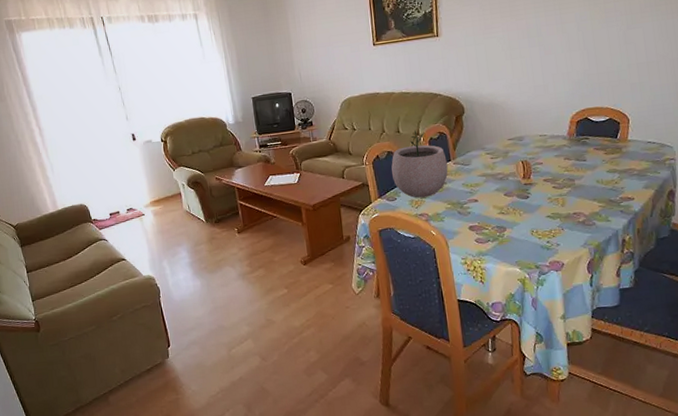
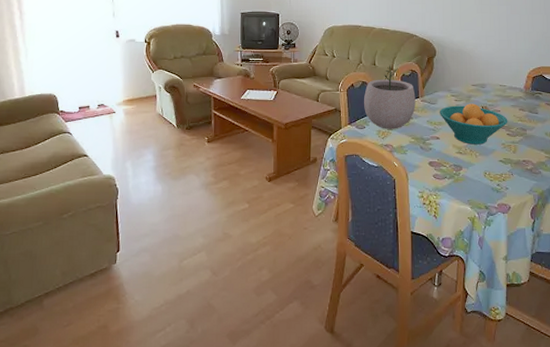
fruit bowl: none [474,159,553,203] -> present [439,103,508,145]

